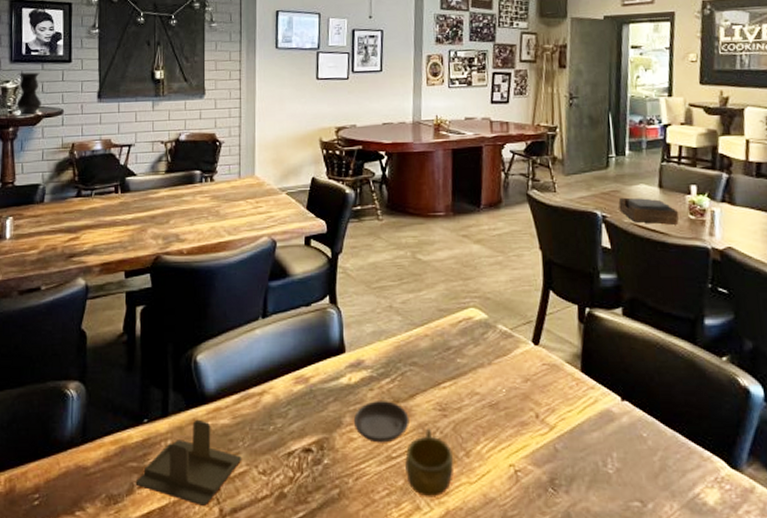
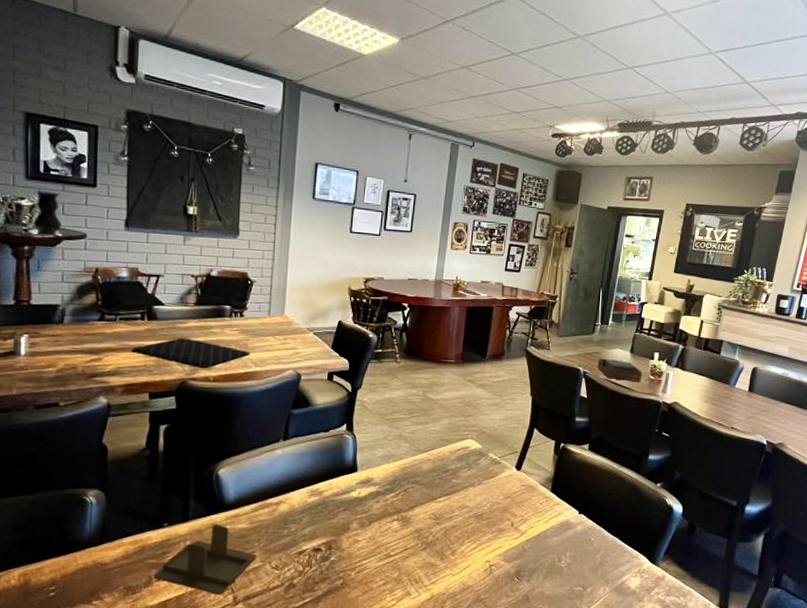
placemat: none [106,208,223,240] -> present [131,337,251,368]
saucer: present [353,401,409,443] -> none [359,511,408,544]
cup: present [405,428,455,499] -> none [401,533,442,587]

